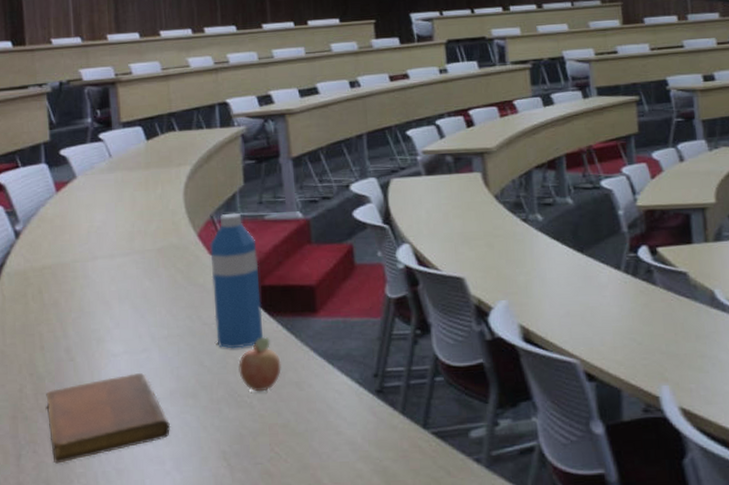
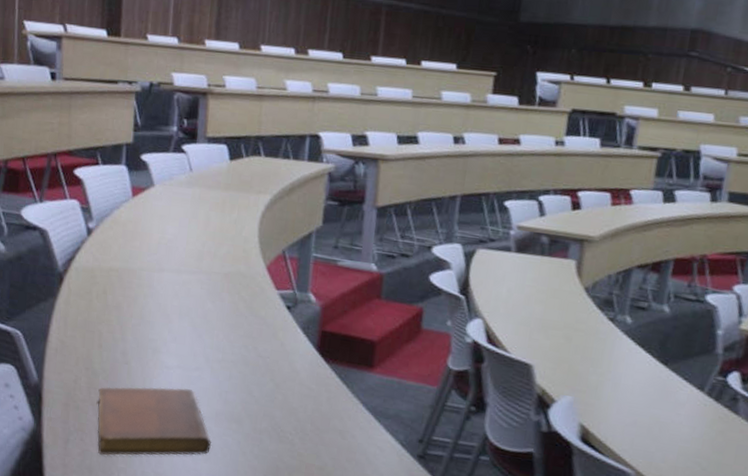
water bottle: present [210,212,264,349] -> none [269,251,325,387]
fruit: present [238,336,281,392] -> none [285,380,329,433]

